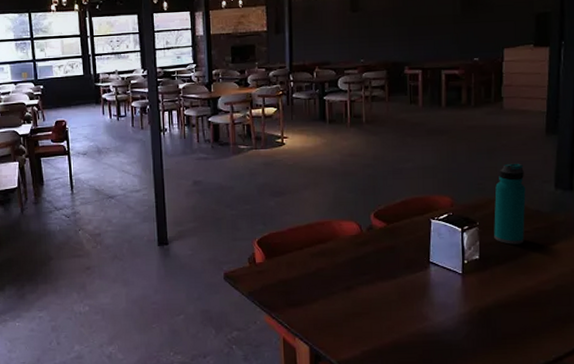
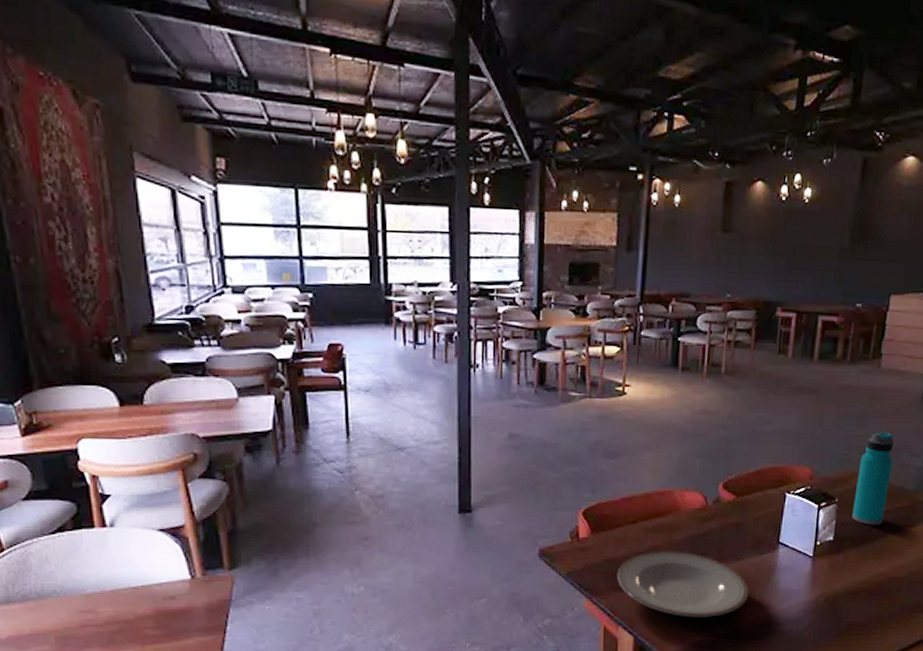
plate: none [290,272,408,329] -> present [617,551,749,618]

